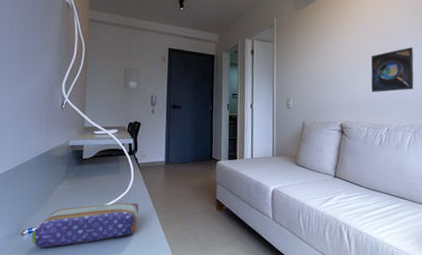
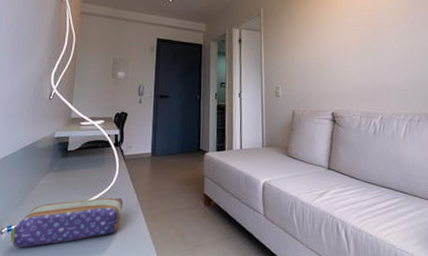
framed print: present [371,47,414,93] -> none [359,34,405,80]

